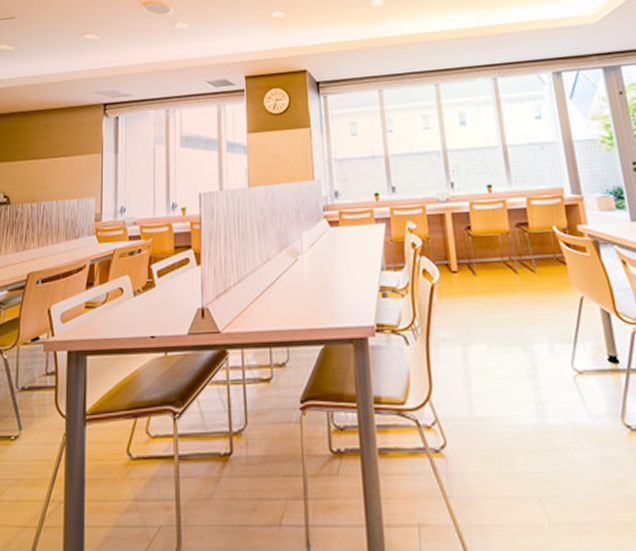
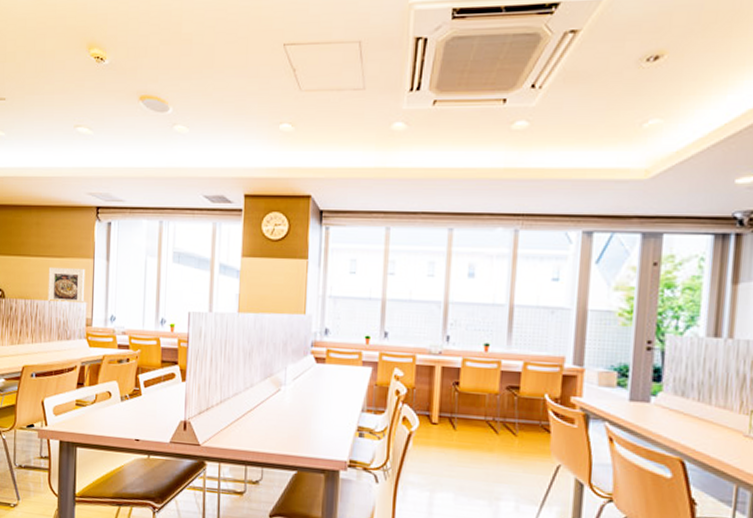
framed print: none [55,164,94,204] -> present [47,266,86,304]

